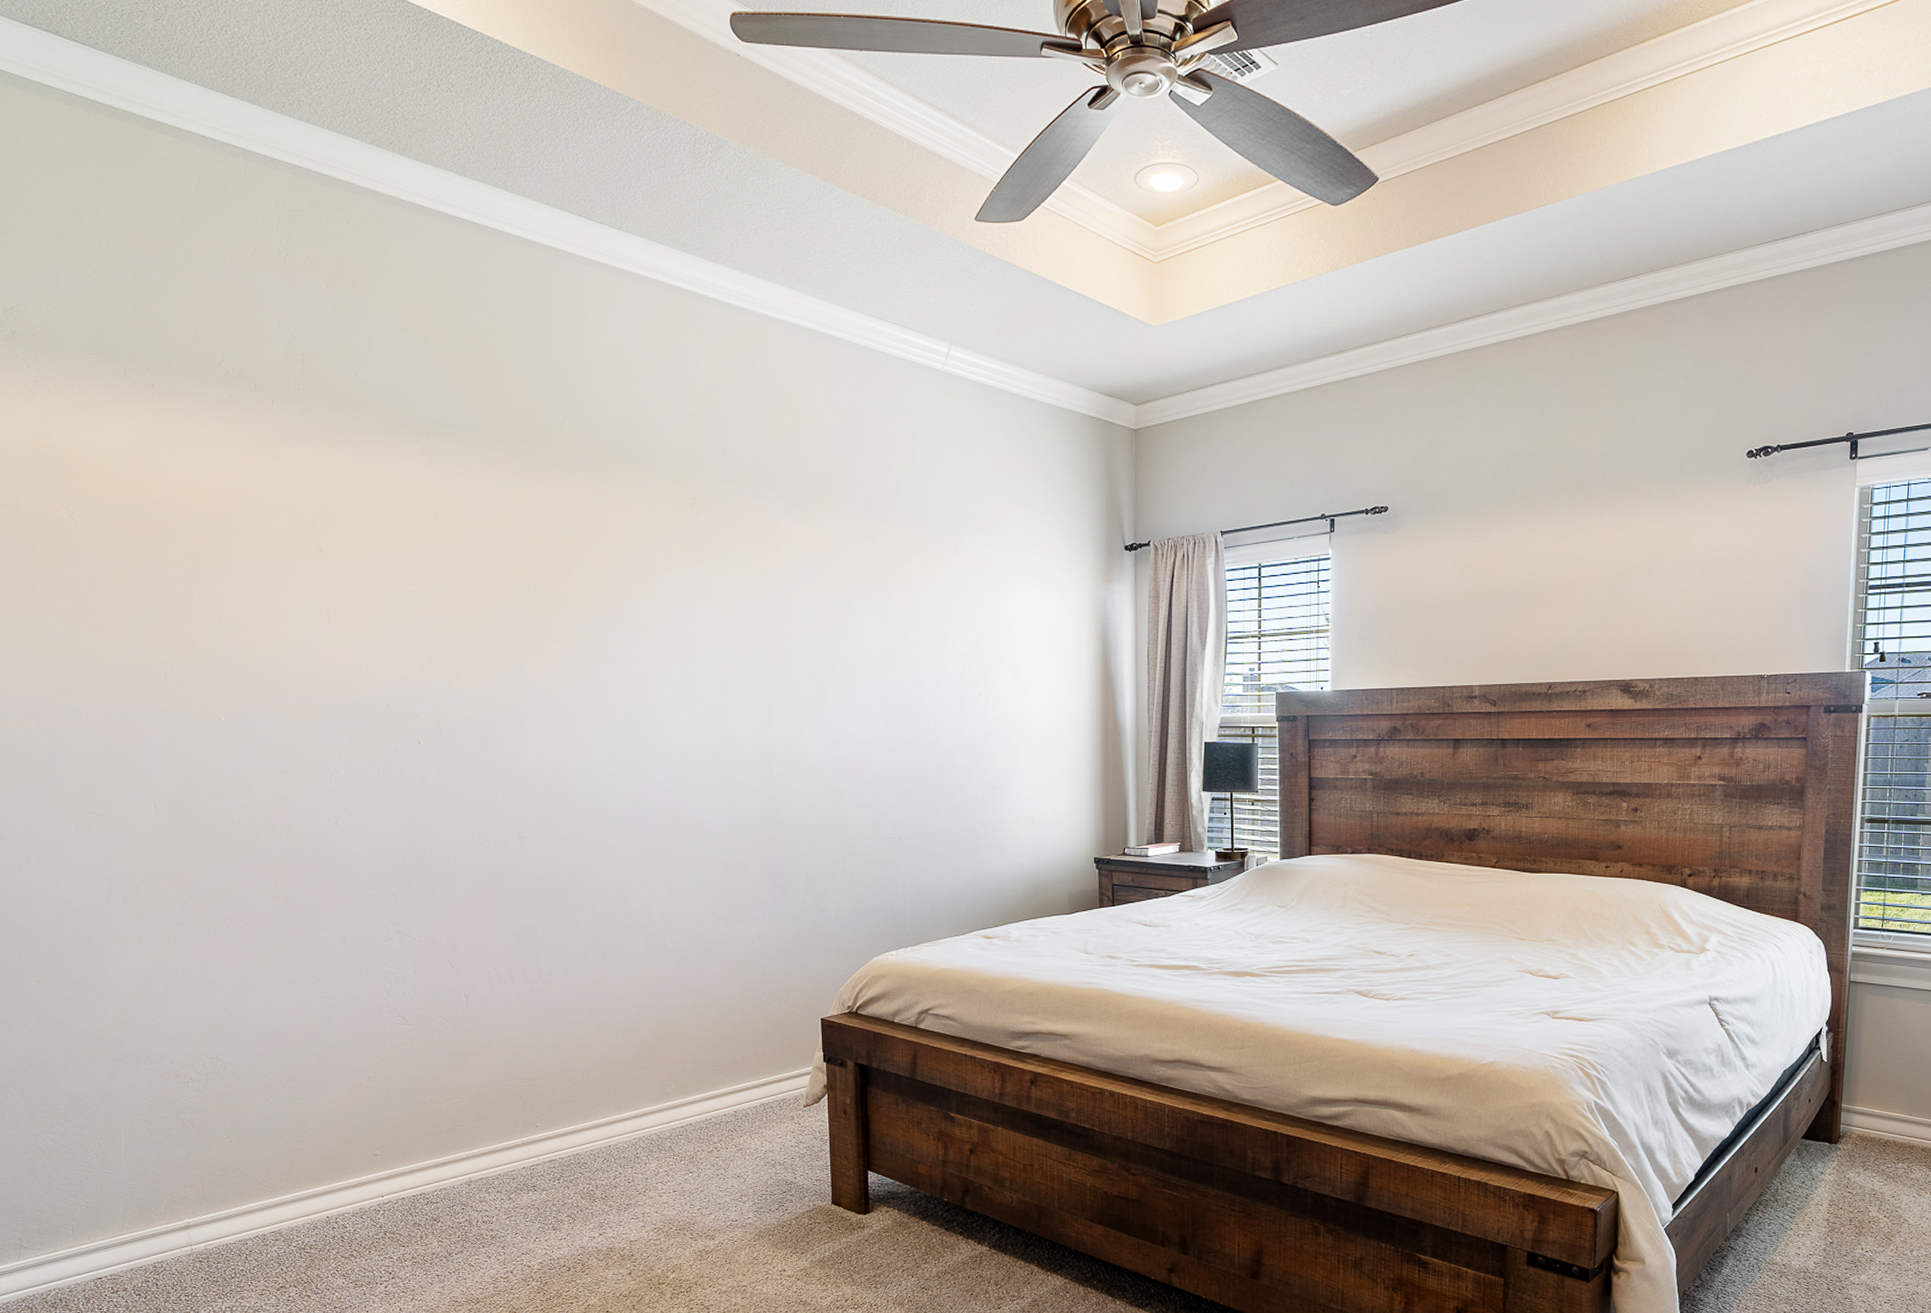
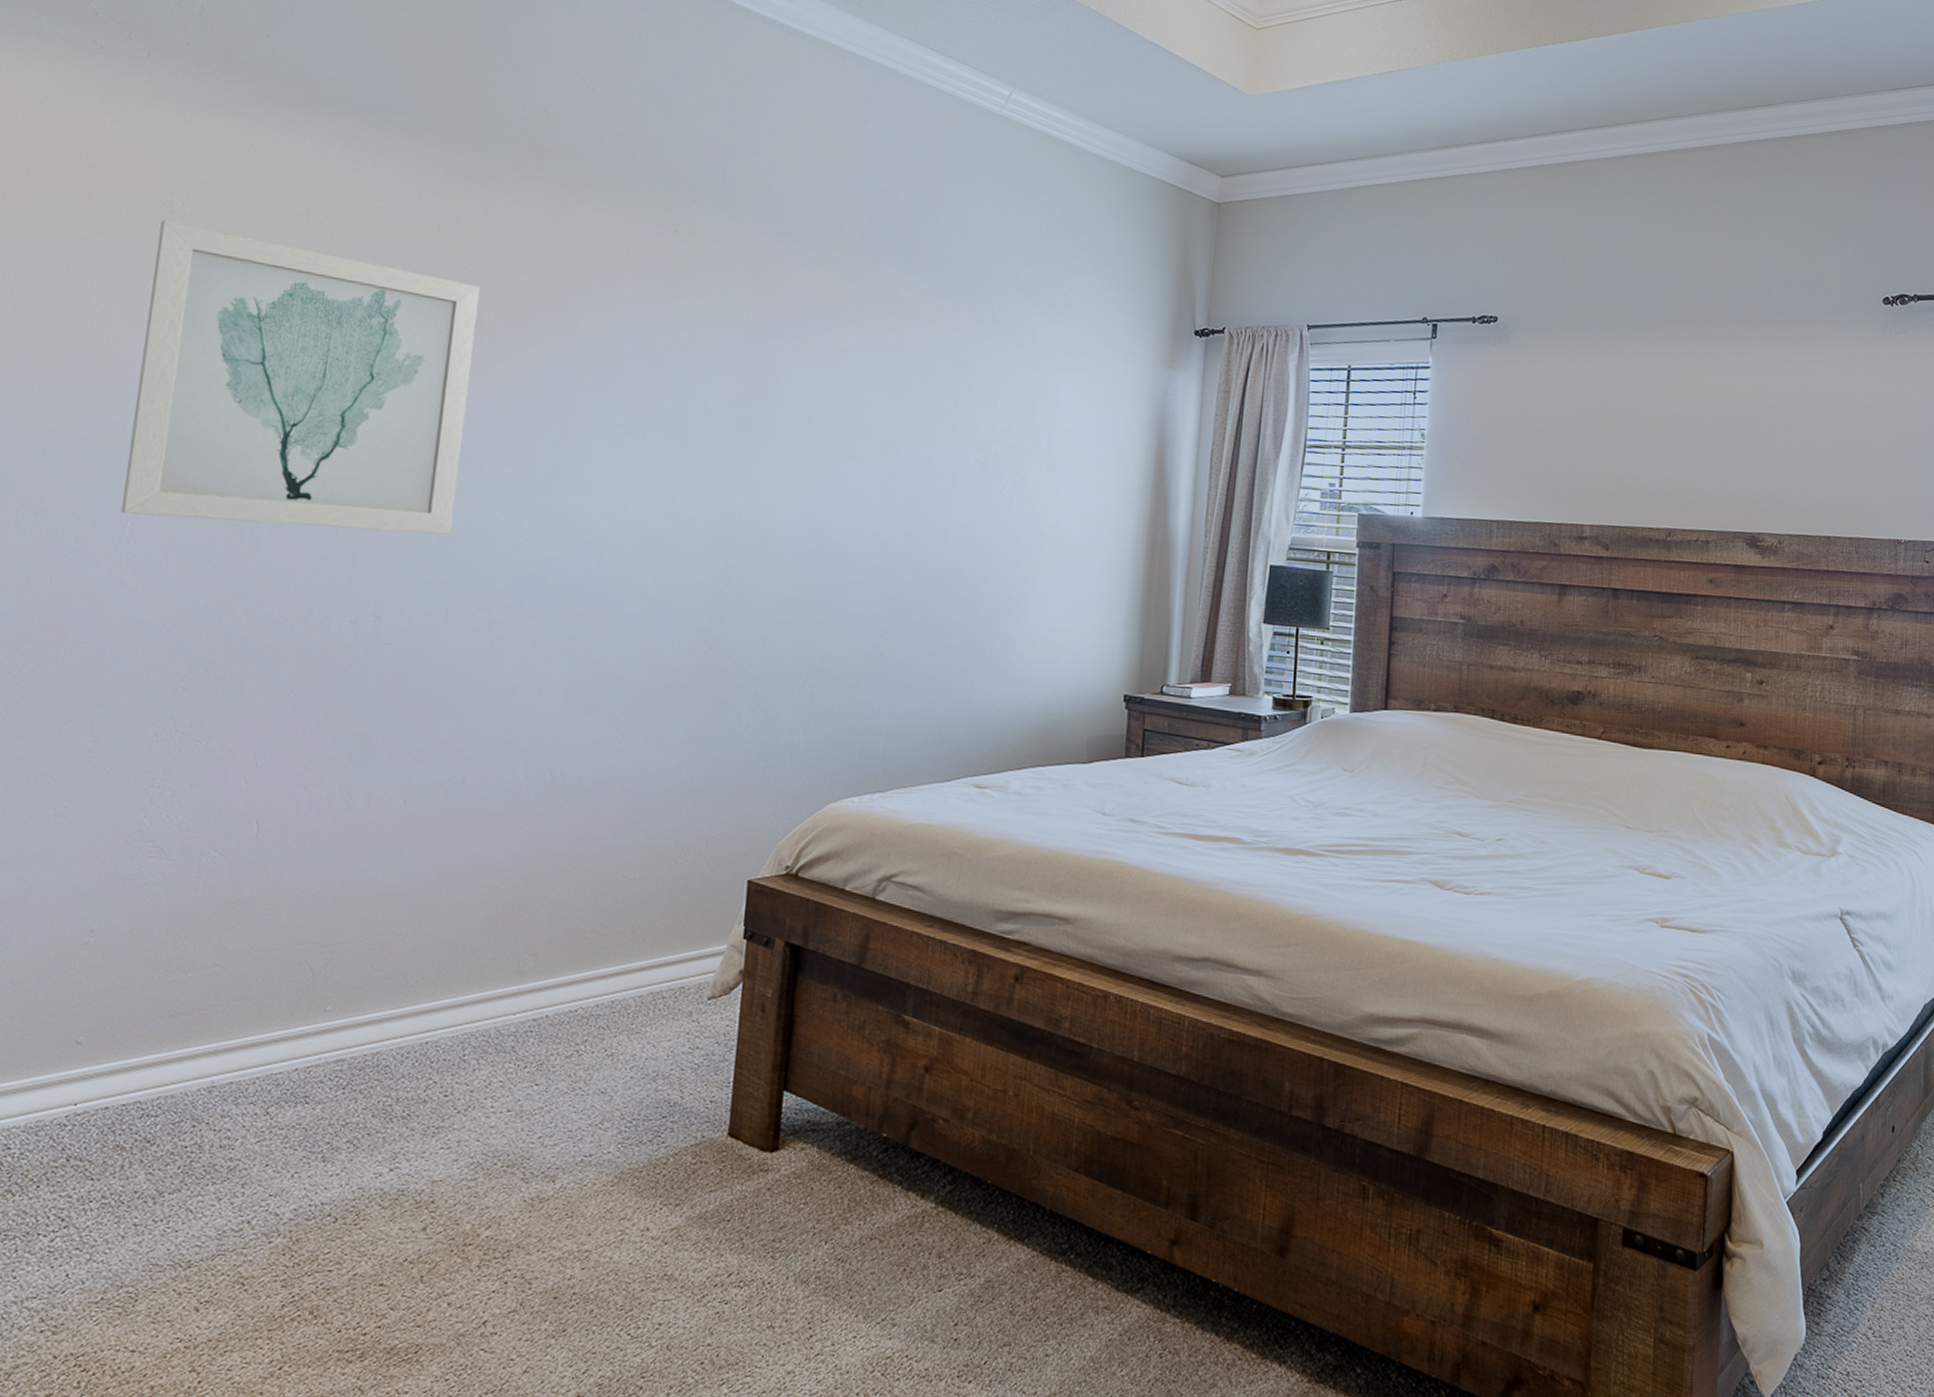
wall art: none [309,537,563,772] -> present [121,219,481,535]

